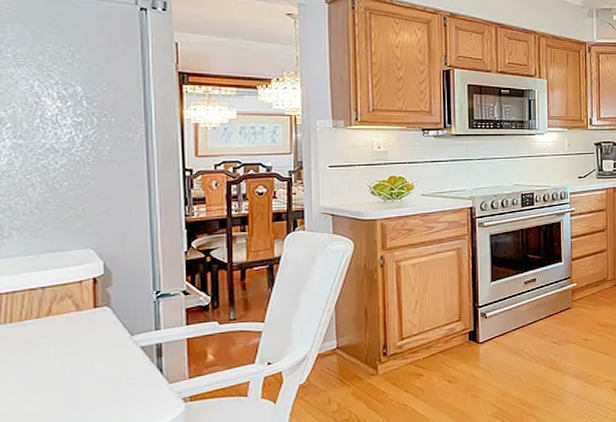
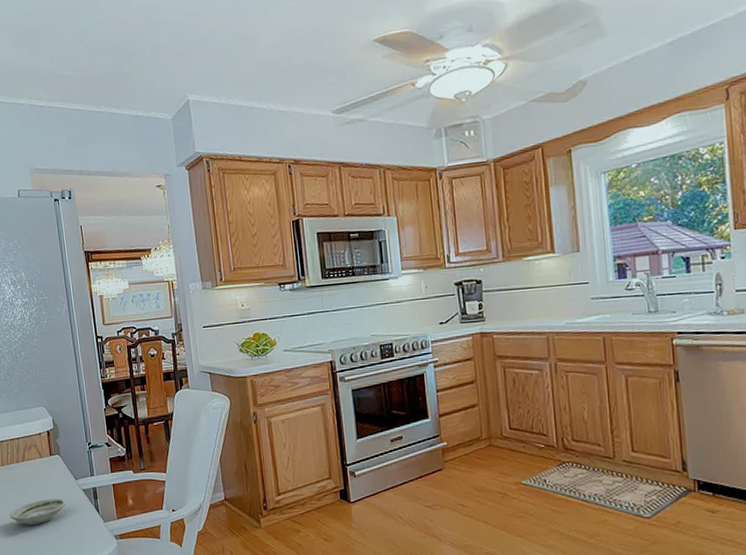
saucer: none [14,359,113,396] -> present [9,499,66,525]

